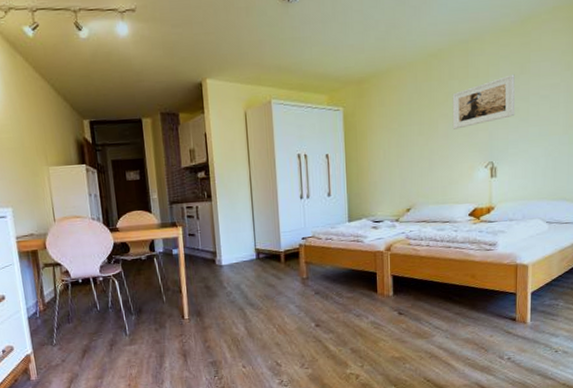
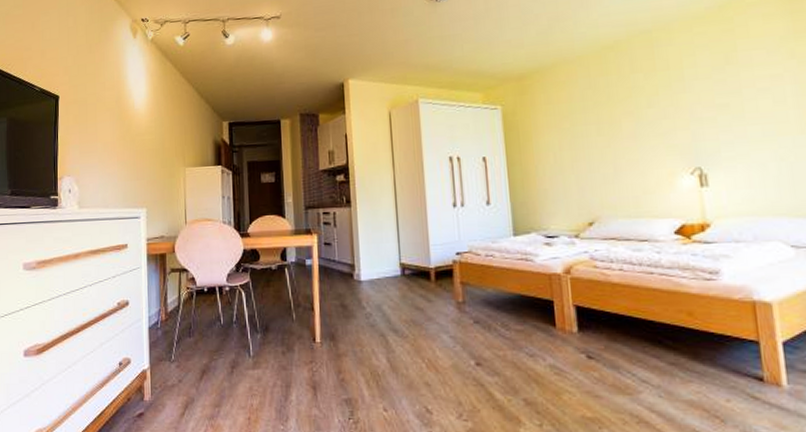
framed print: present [452,74,515,129] -> none [637,65,724,129]

